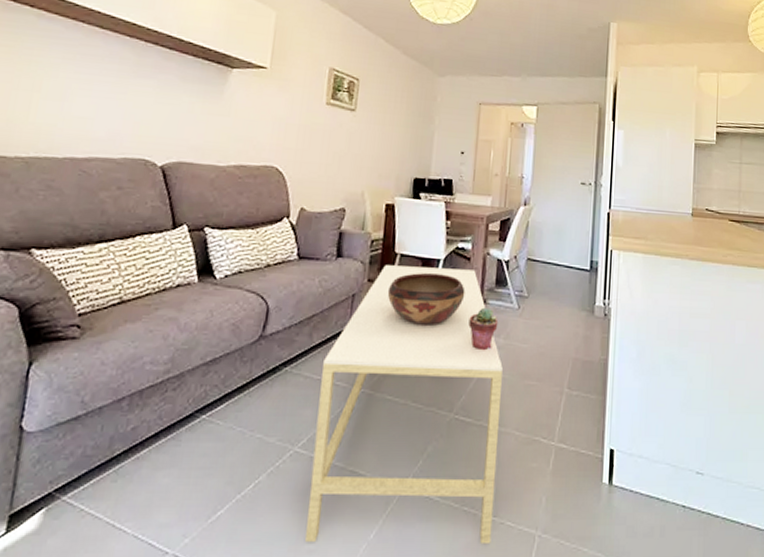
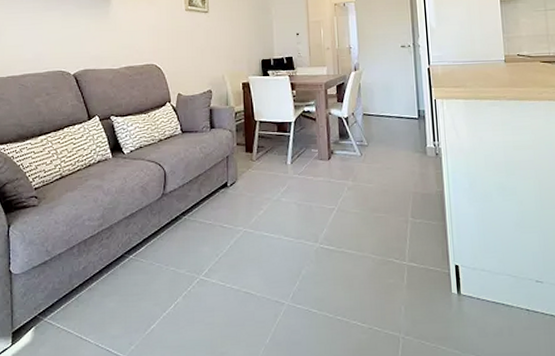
coffee table: present [305,265,503,545] -> none [212,128,363,346]
decorative bowl: present [387,273,465,326] -> none [253,134,315,176]
potted succulent: present [468,307,499,351] -> none [321,157,346,192]

